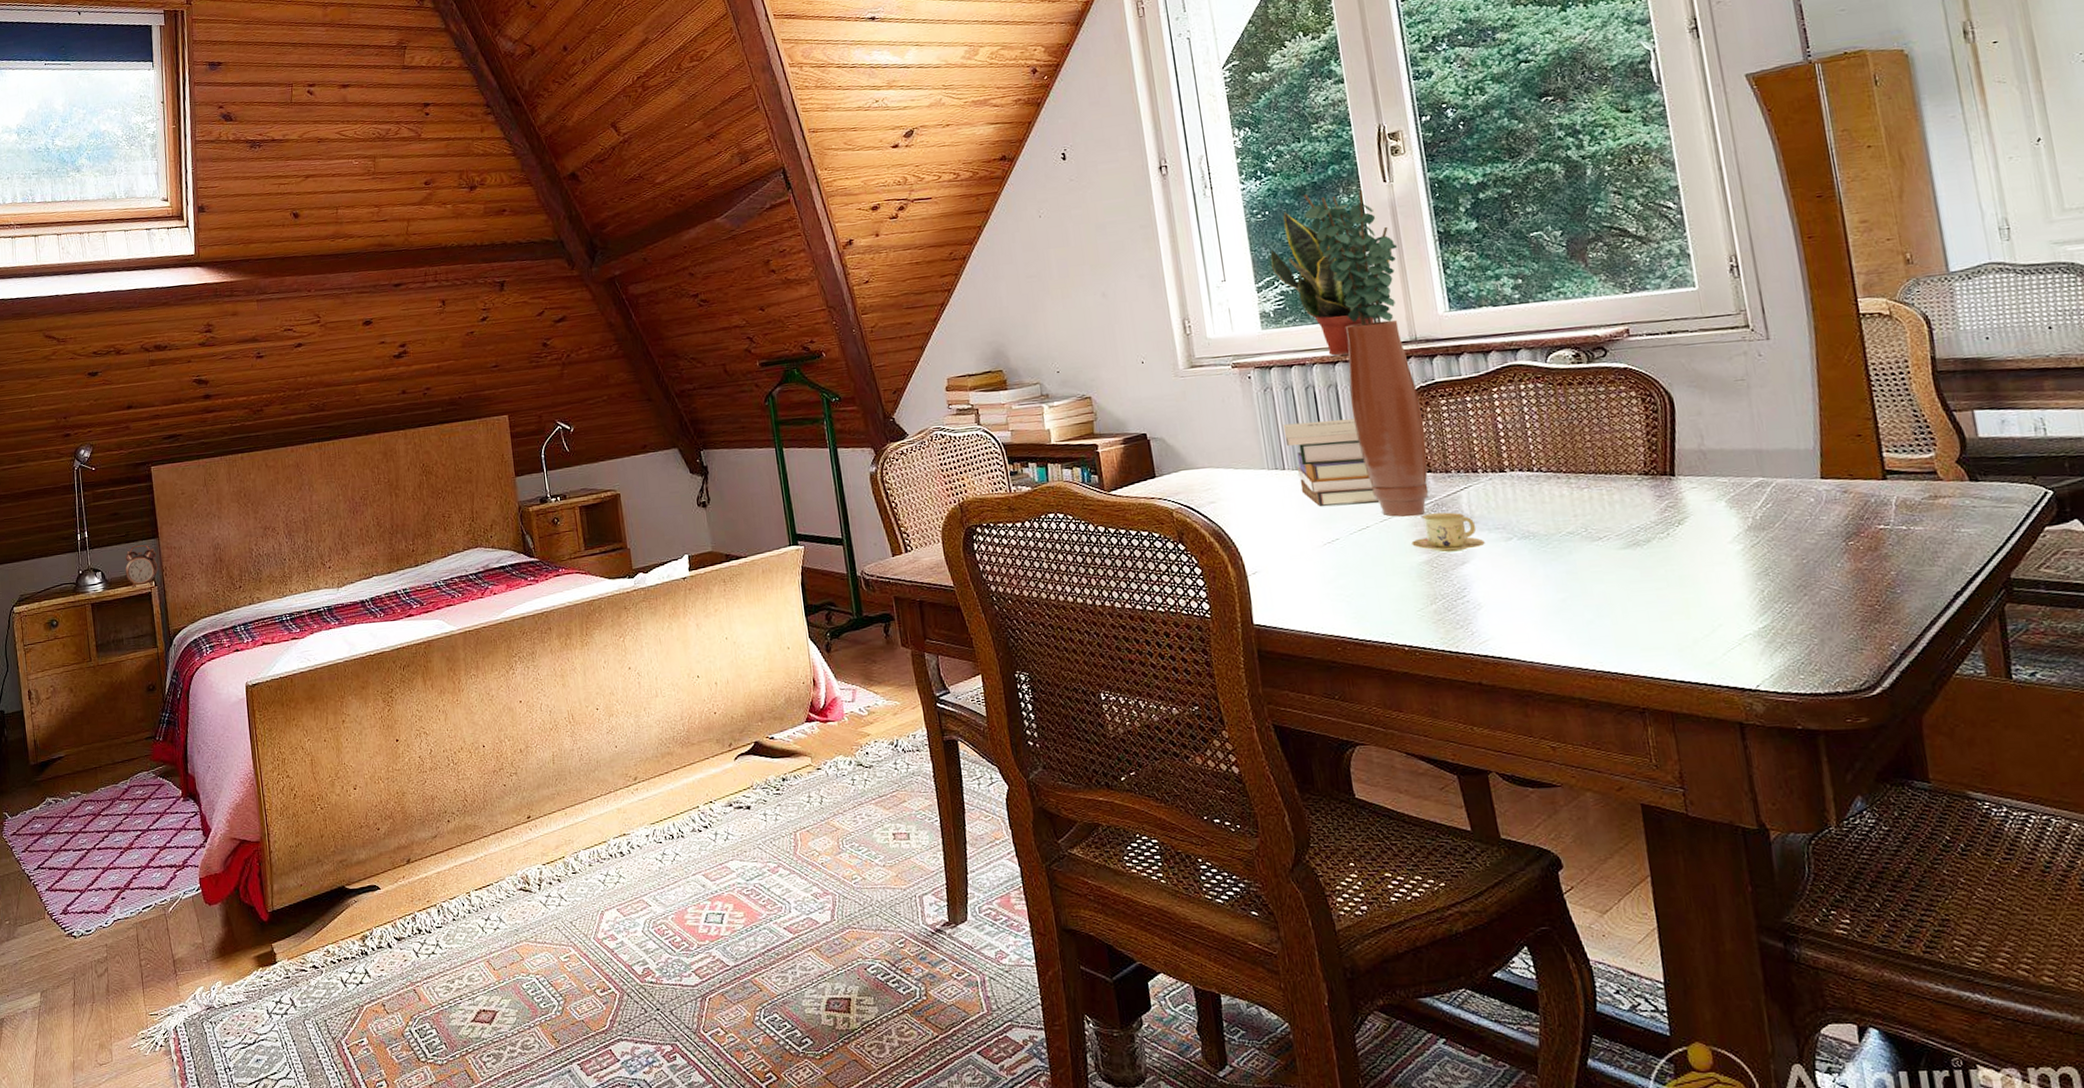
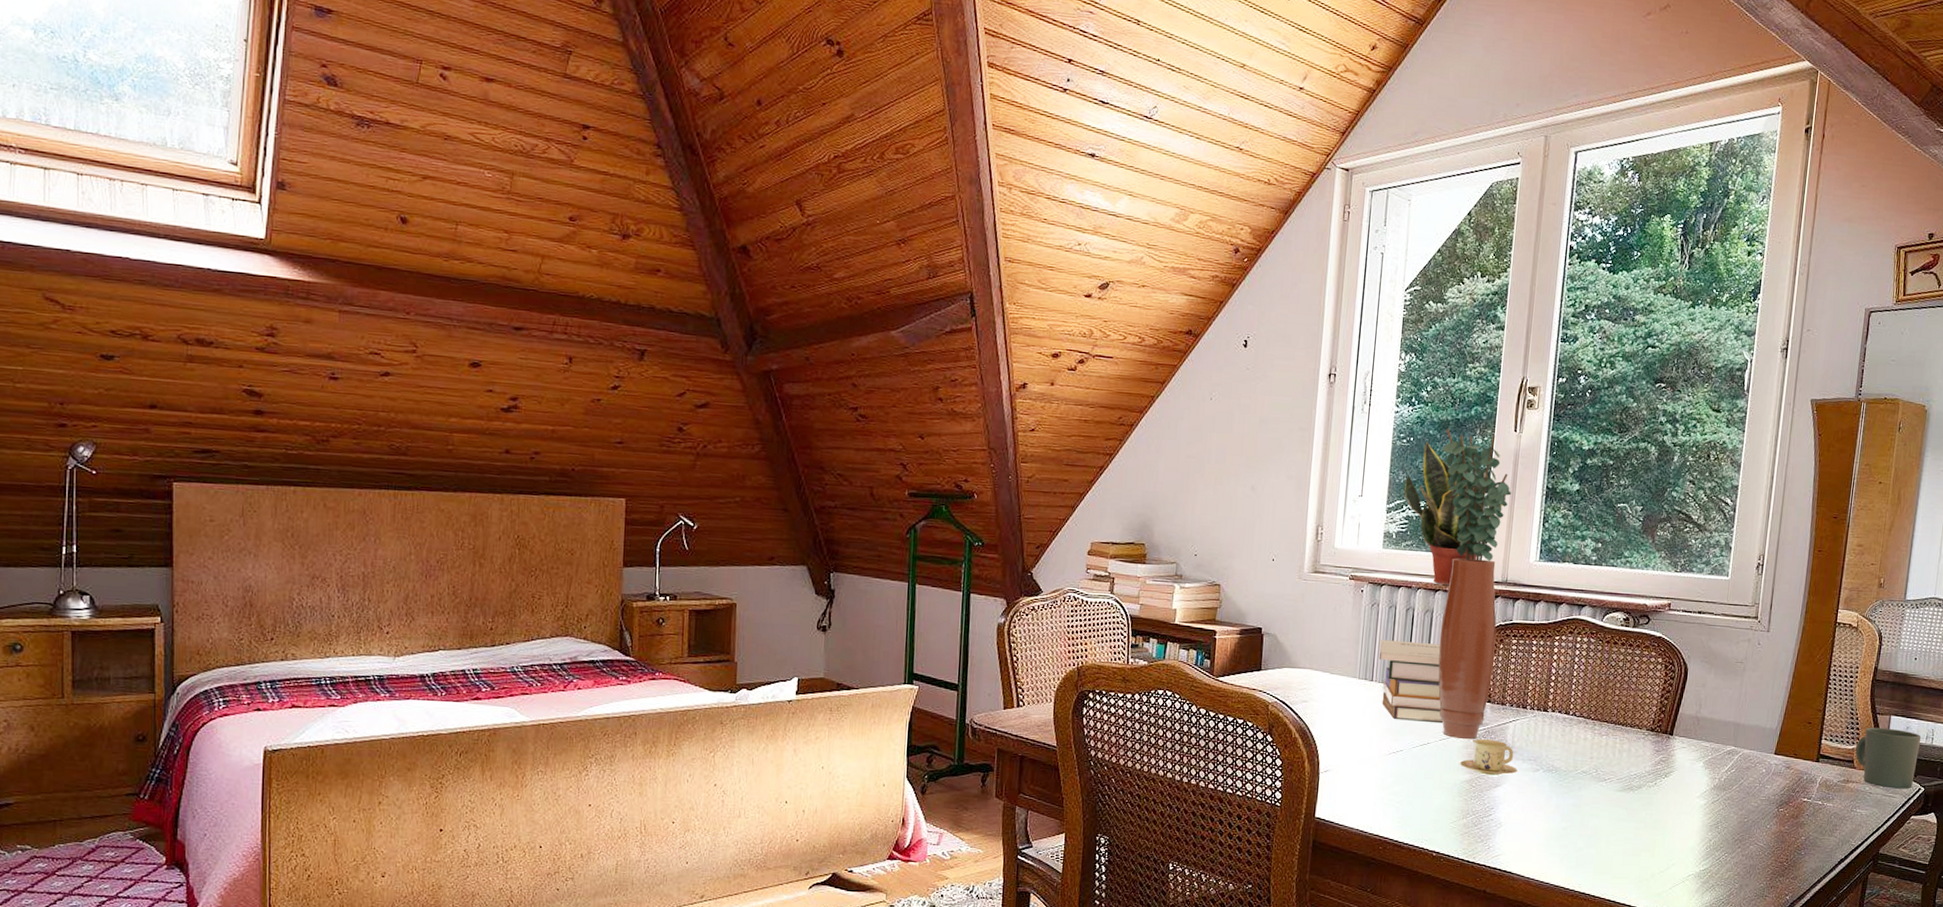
alarm clock: present [125,544,159,589] -> none [122,571,168,621]
mug: none [1934,425,2034,498] -> present [1855,727,1922,789]

